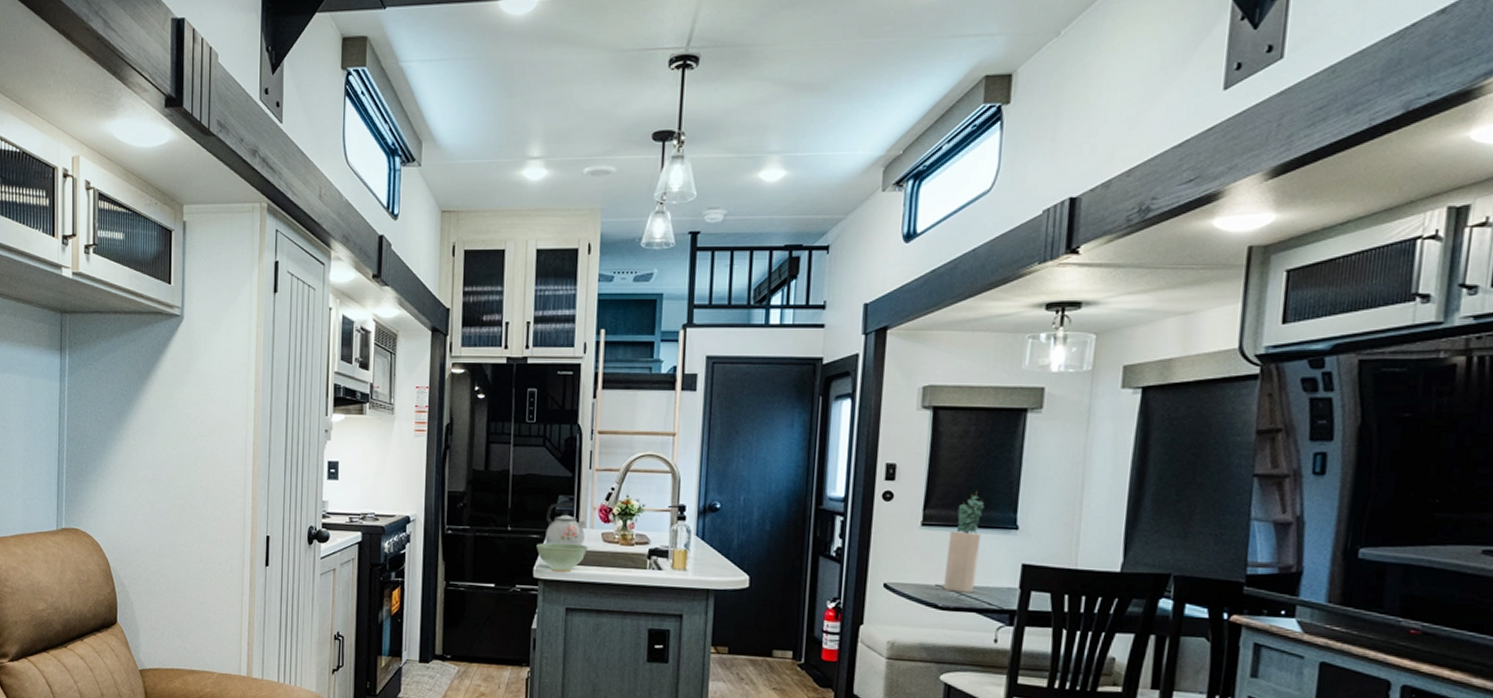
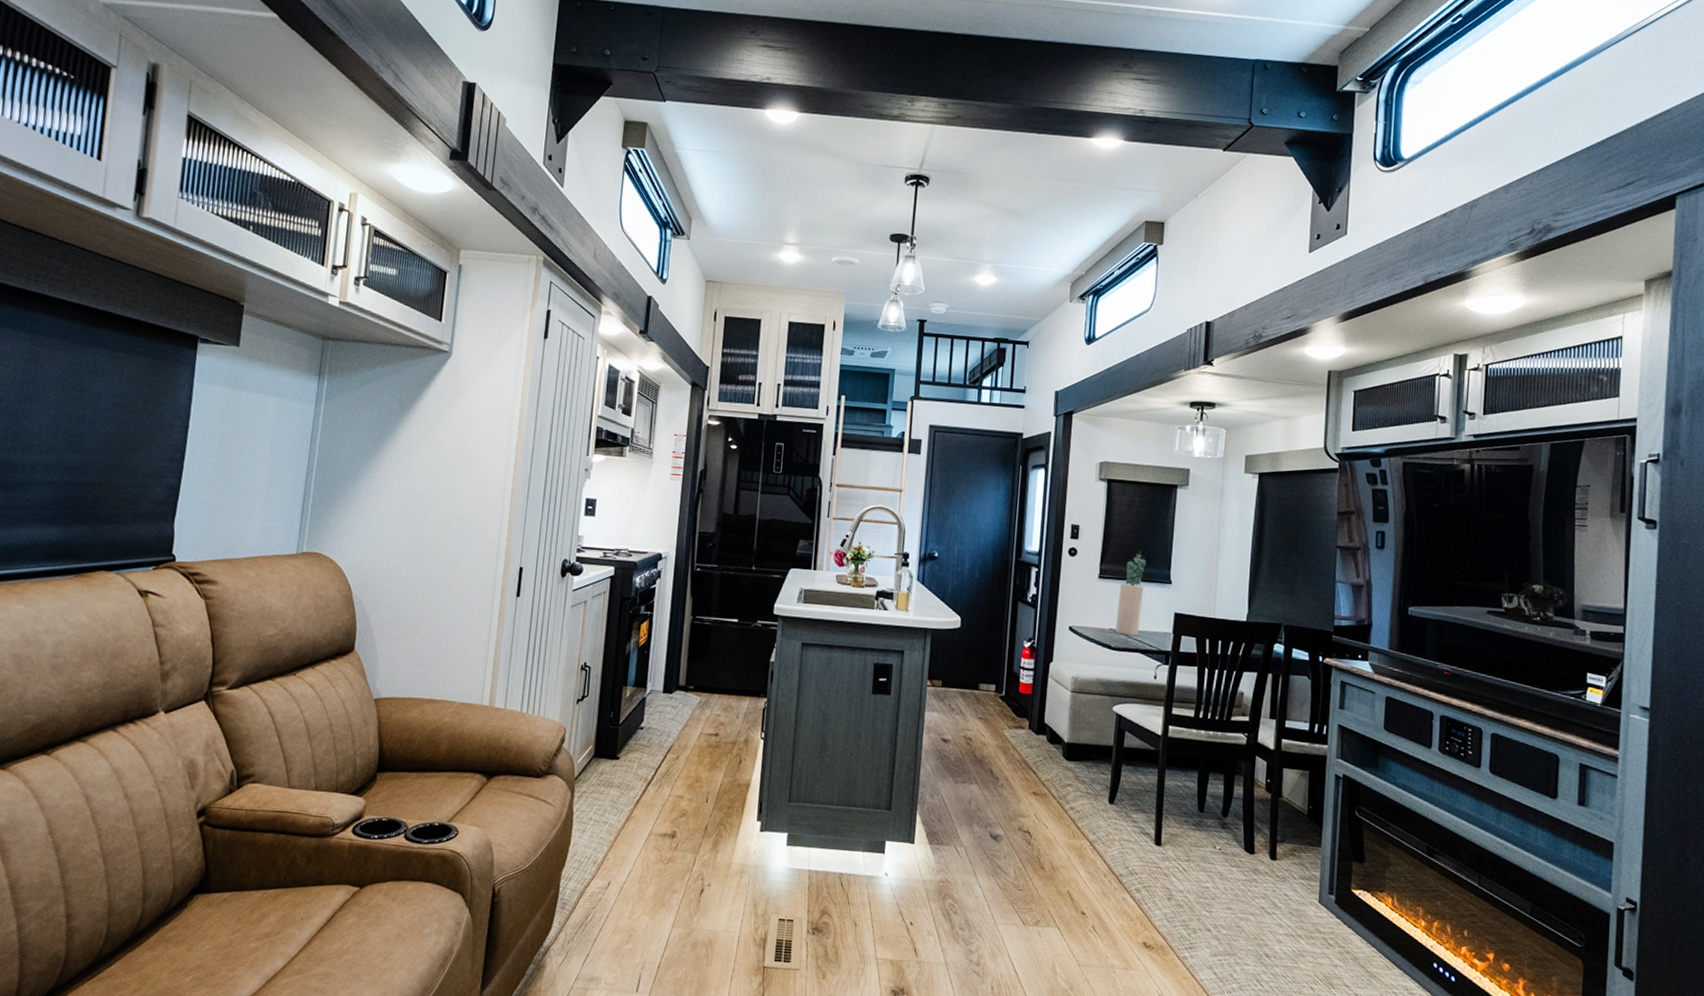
bowl: present [536,542,588,573] -> none [777,582,824,611]
kettle: present [545,502,585,545] -> none [786,546,822,586]

